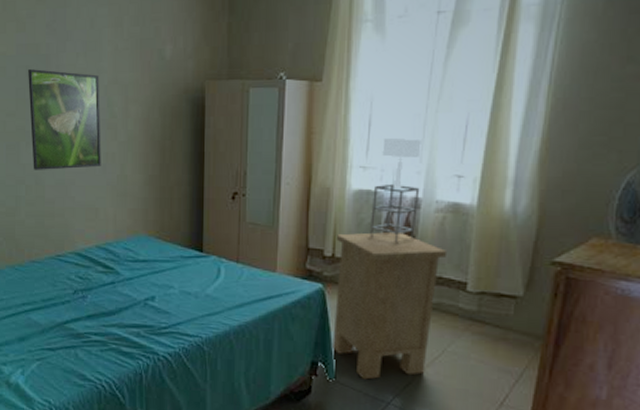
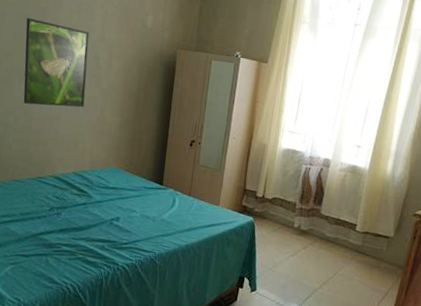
nightstand: present [333,232,448,380] -> none [256,180,345,292]
table lamp: present [370,138,422,244] -> none [292,112,335,192]

